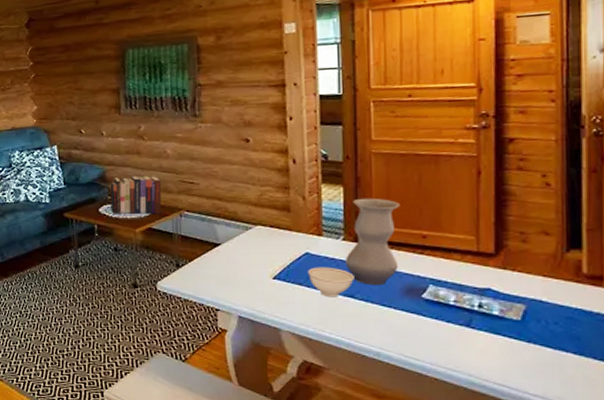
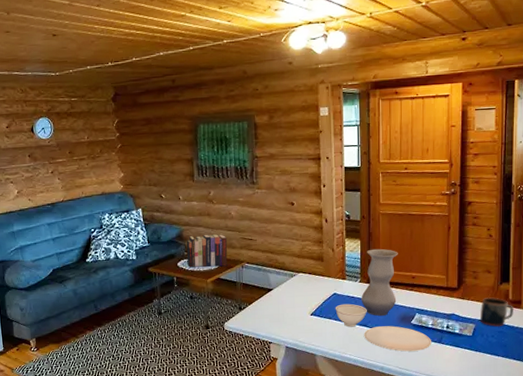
plate: none [350,299,456,335] -> present [364,326,432,352]
mug: none [534,269,591,310] -> present [480,297,513,327]

